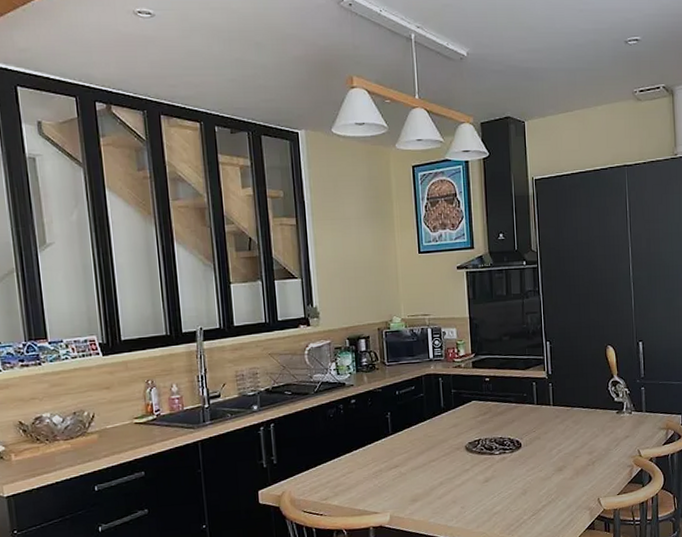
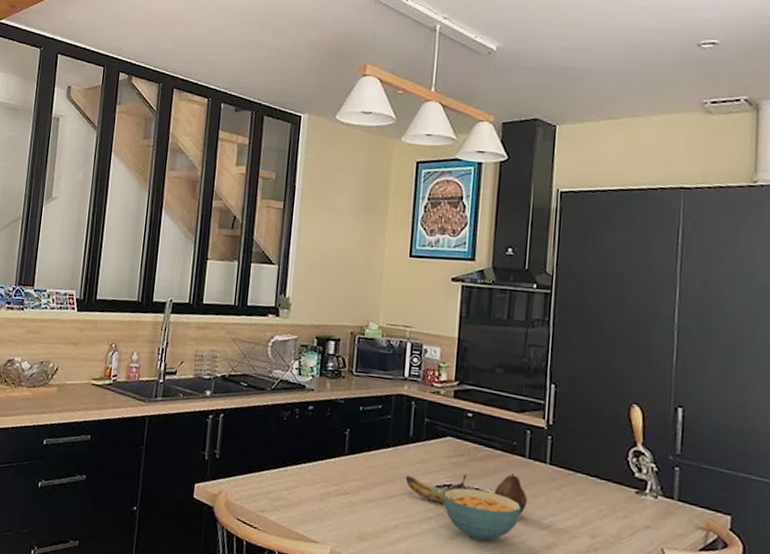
banana: none [443,427,492,456] -> present [405,474,467,503]
cereal bowl: none [475,437,537,478] -> present [443,487,521,541]
fruit: none [514,419,540,449] -> present [494,473,527,514]

